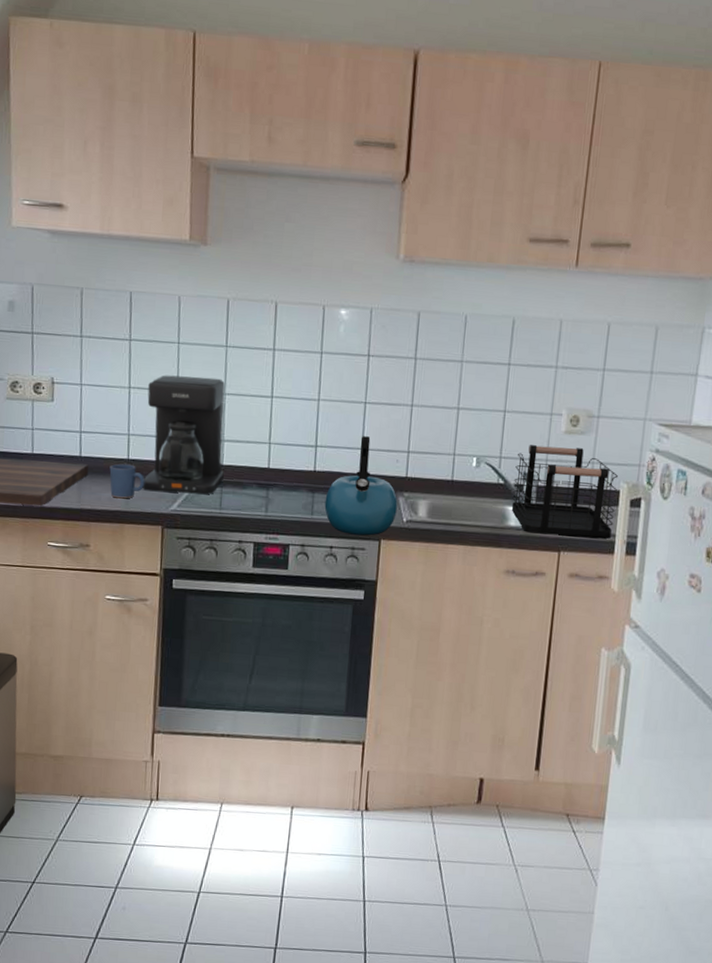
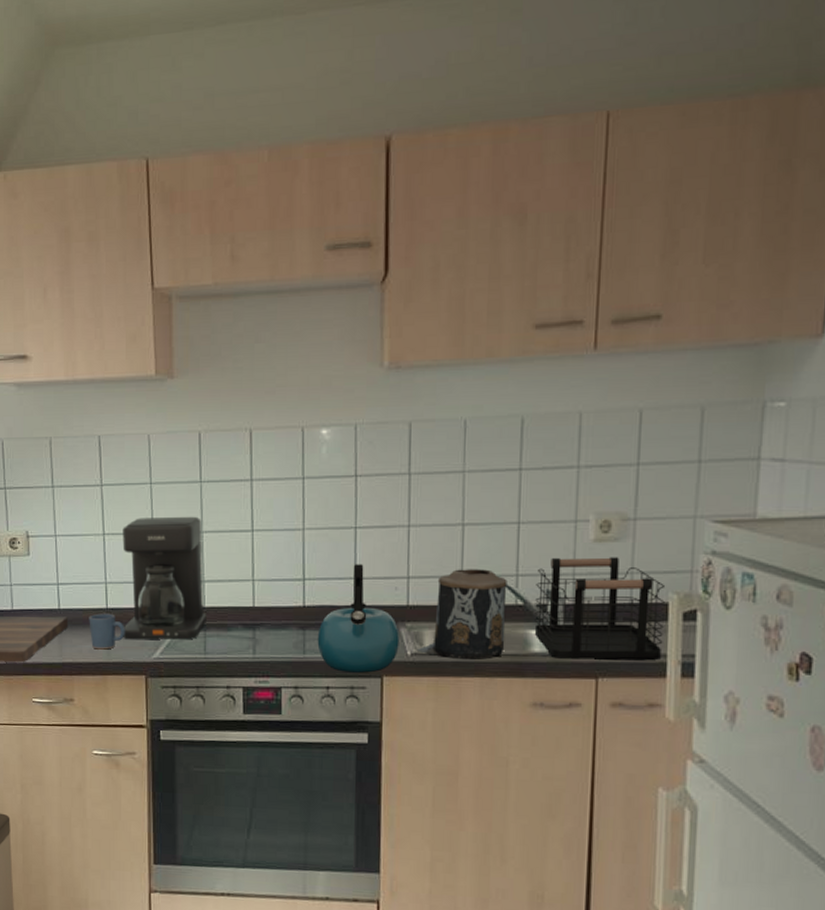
canister: none [411,448,492,531] -> present [416,569,507,661]

